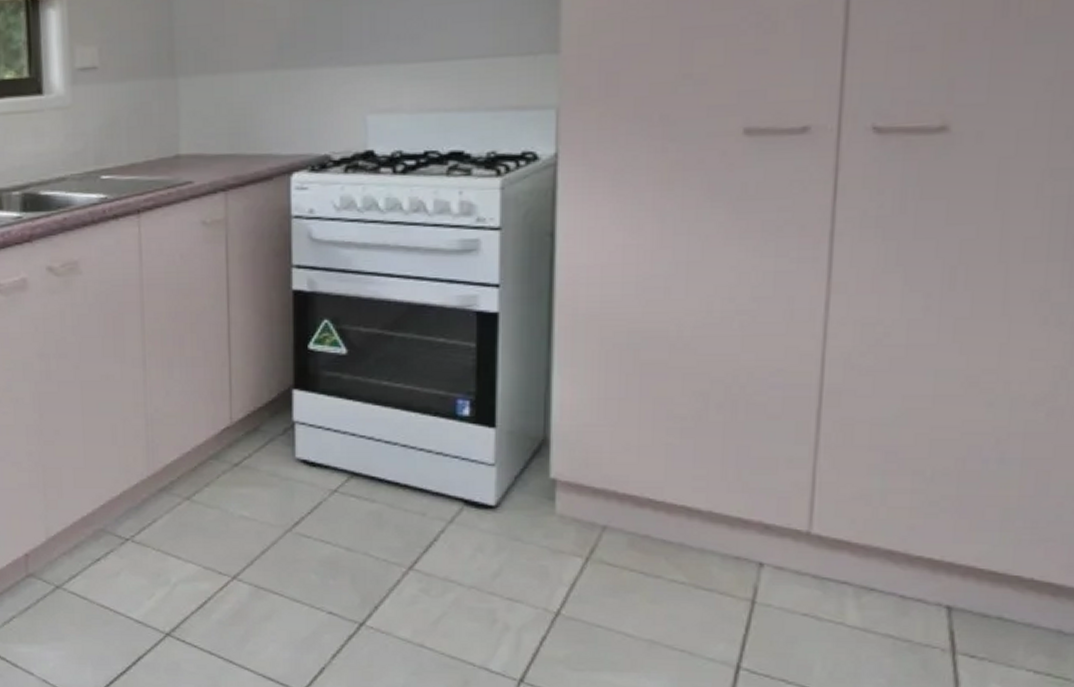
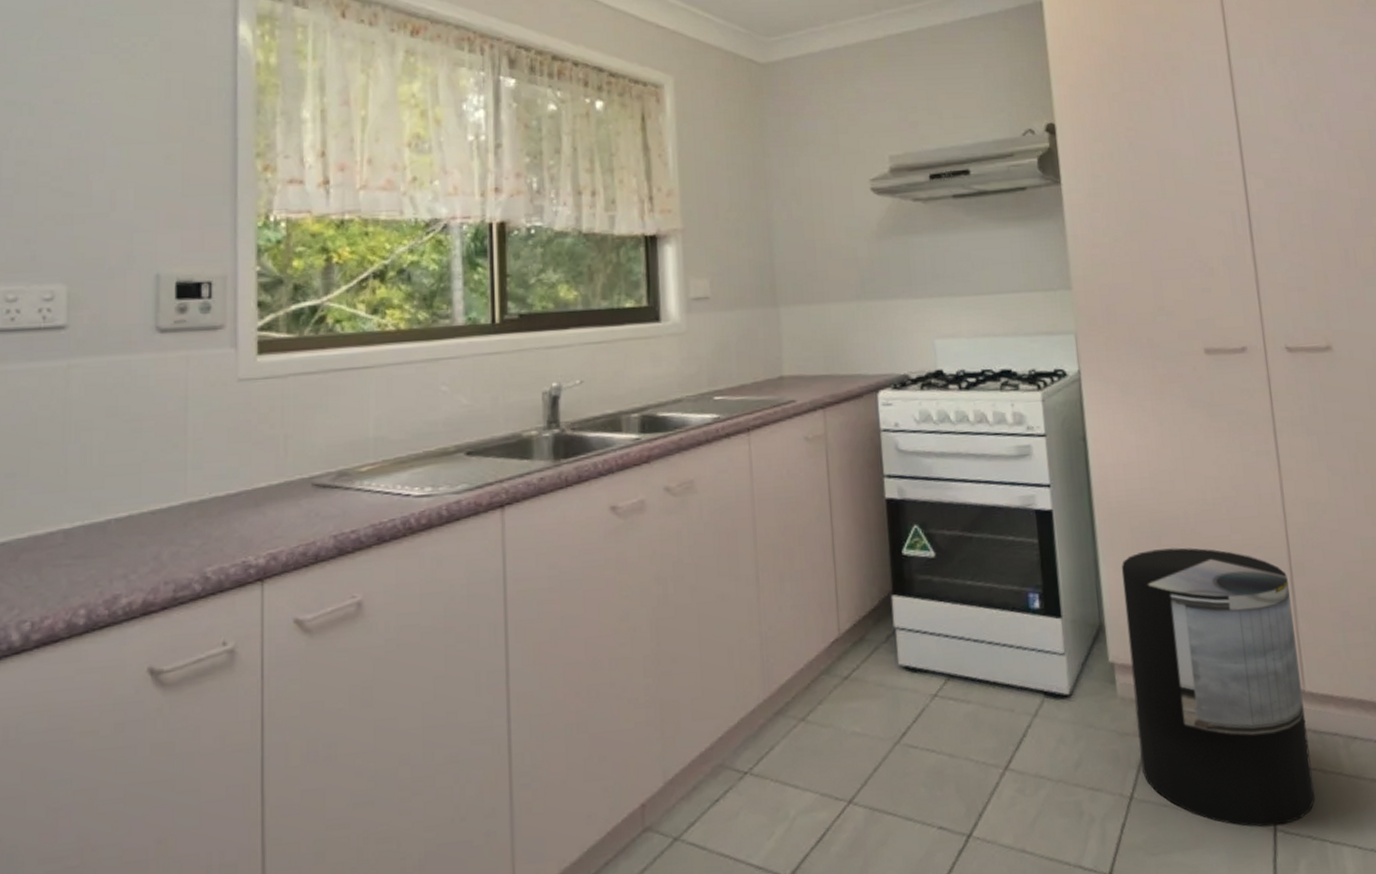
trash can: none [576,364,815,664] -> present [1121,547,1315,828]

